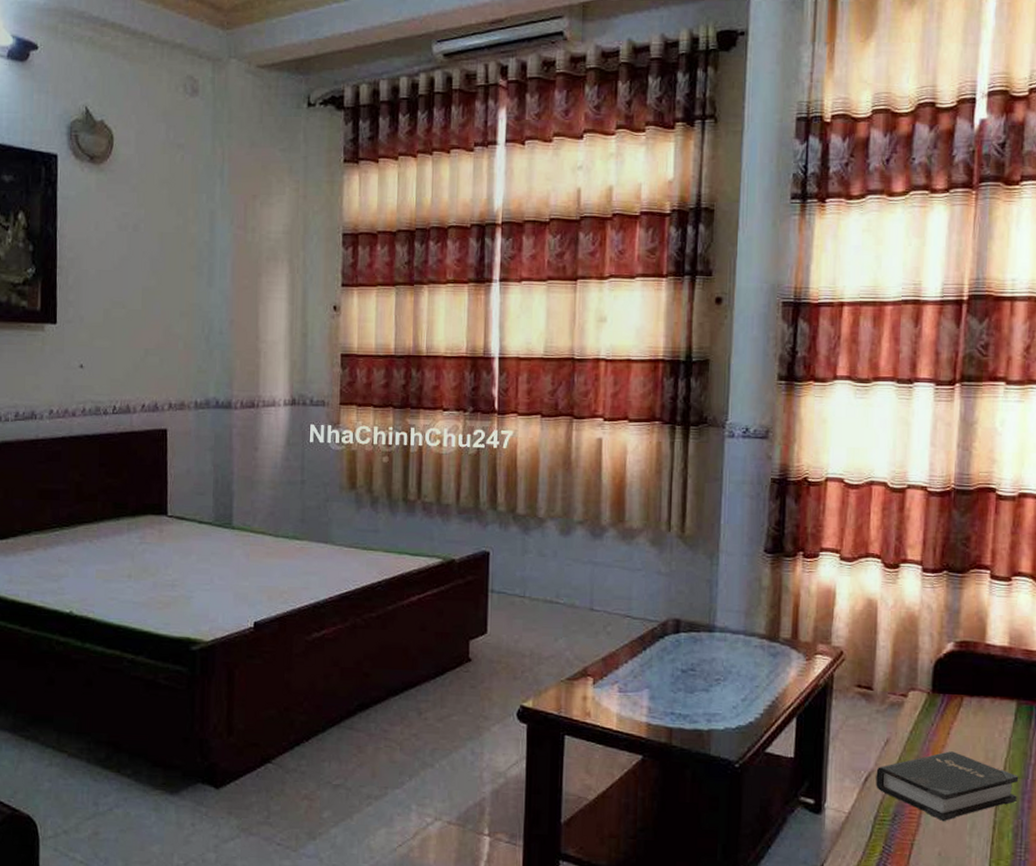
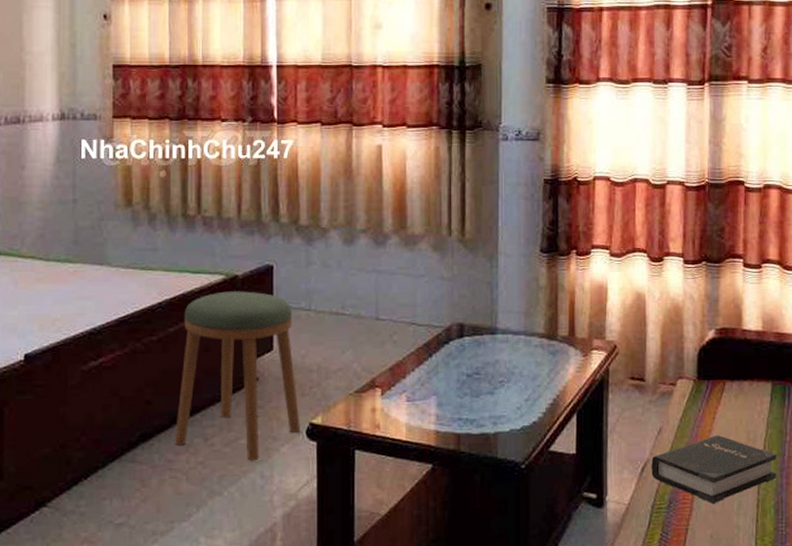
stool: none [390,574,511,738] -> present [174,291,300,461]

